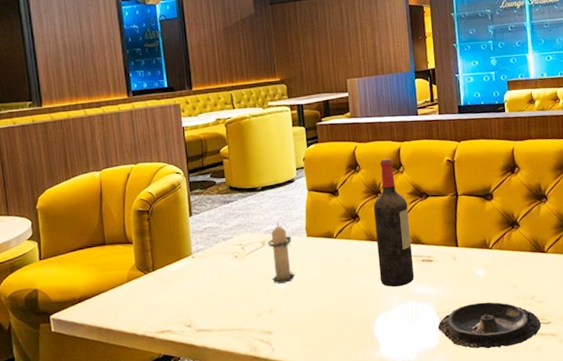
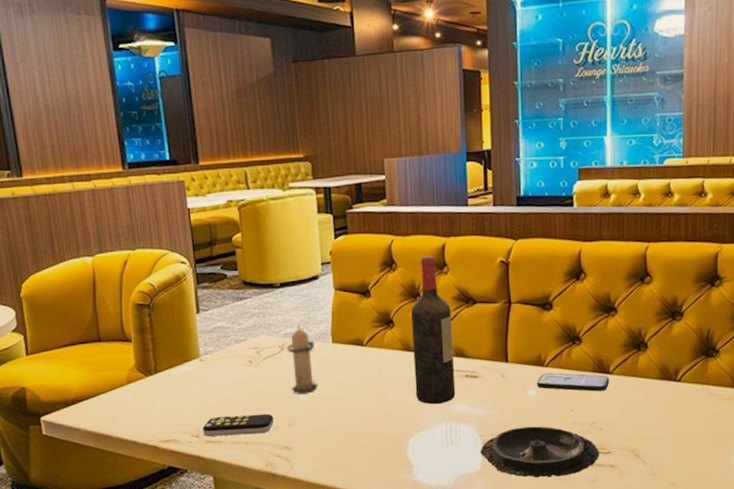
remote control: none [194,302,257,326] -> present [203,413,274,437]
smartphone: none [483,254,546,269] -> present [536,373,610,392]

